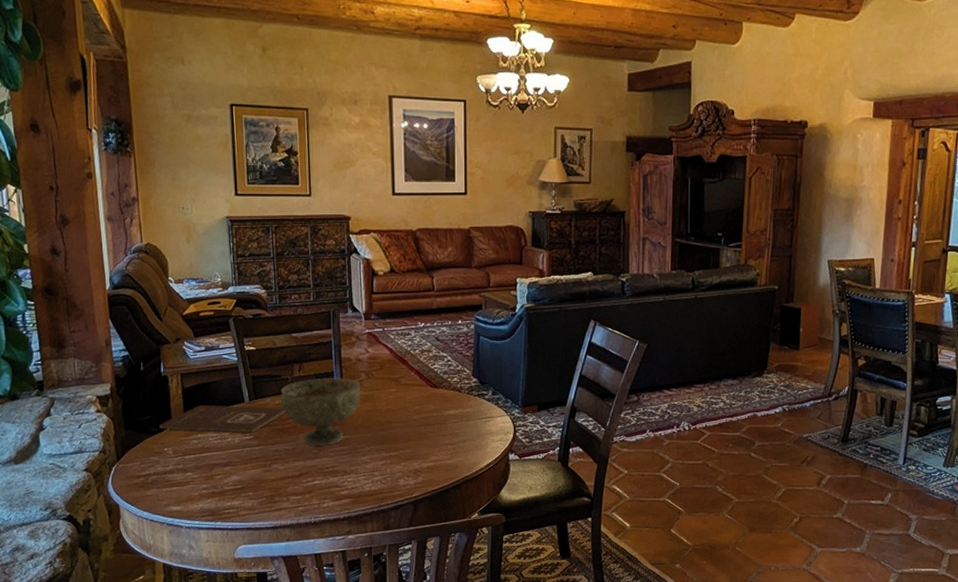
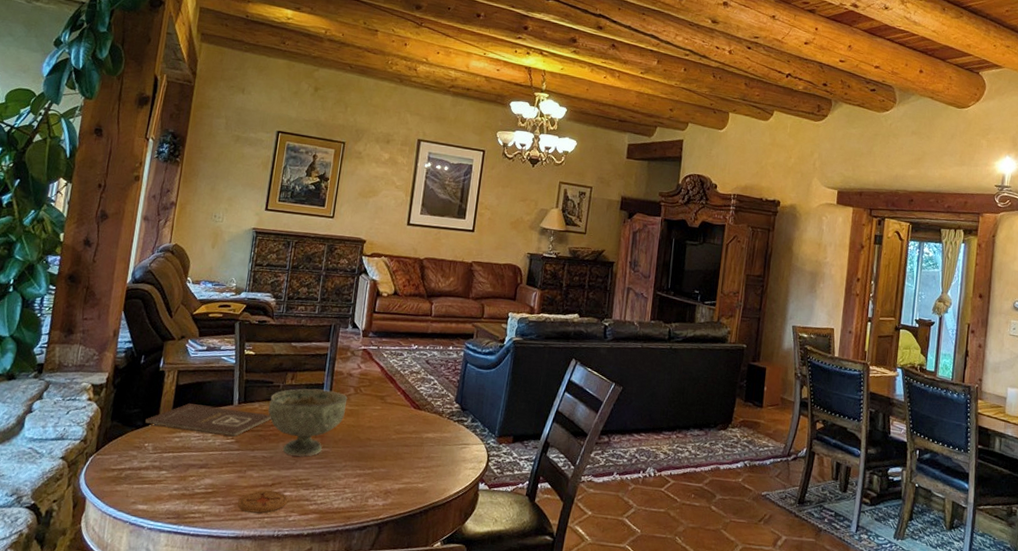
coaster: none [269,480,319,503] -> present [238,490,288,513]

